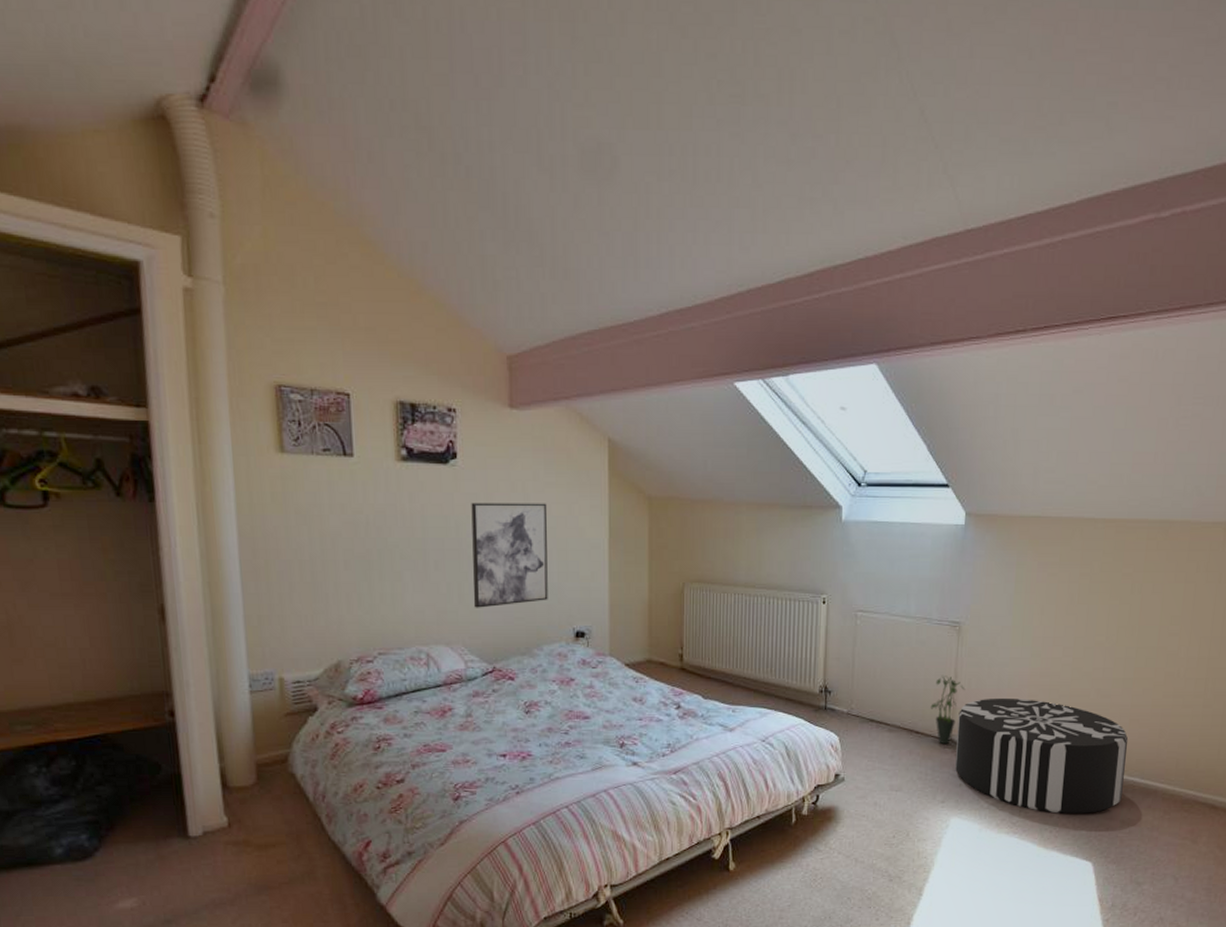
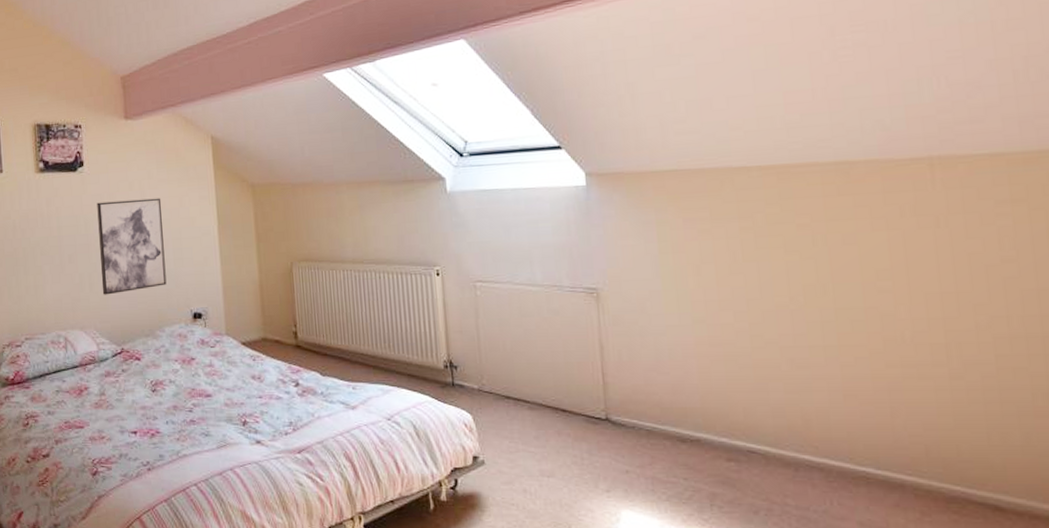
potted plant: present [930,676,965,745] -> none [575,347,616,425]
pouf: present [955,697,1129,815] -> none [611,370,853,512]

